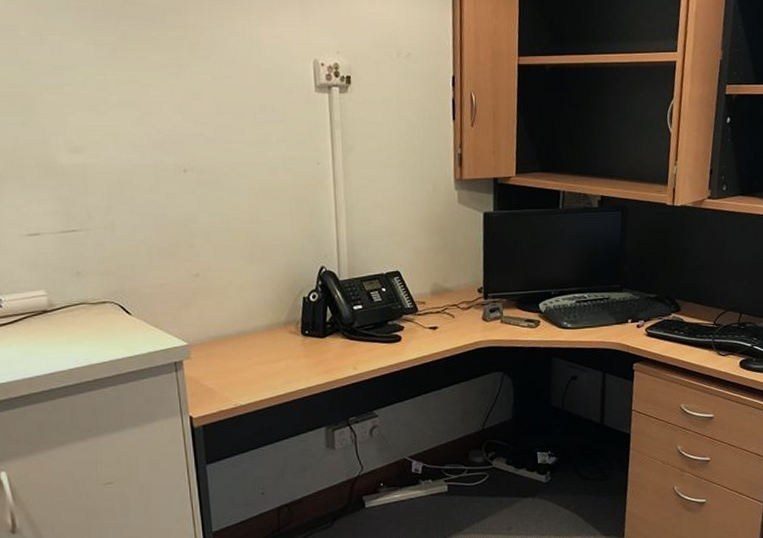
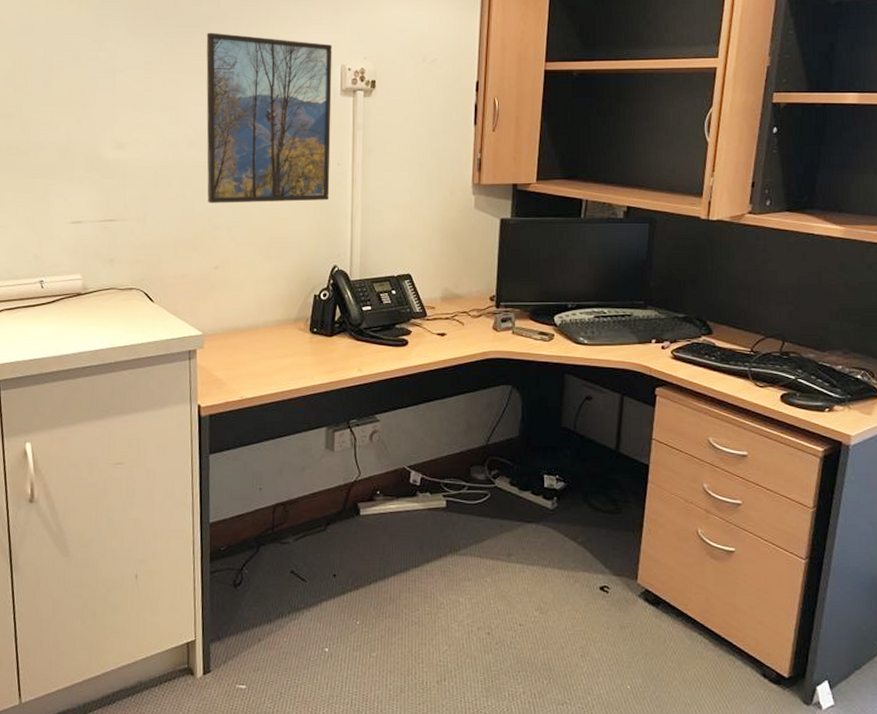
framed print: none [163,24,312,208] -> present [206,32,333,203]

